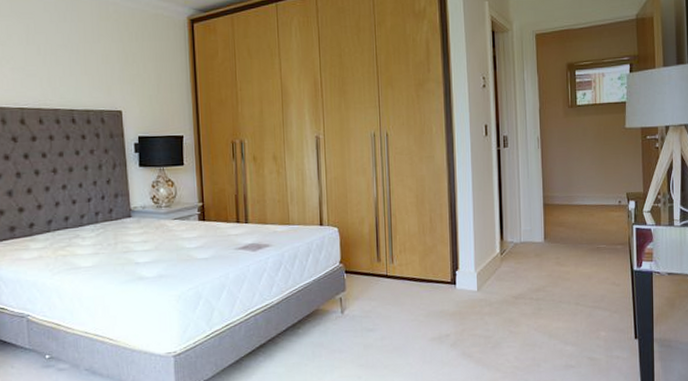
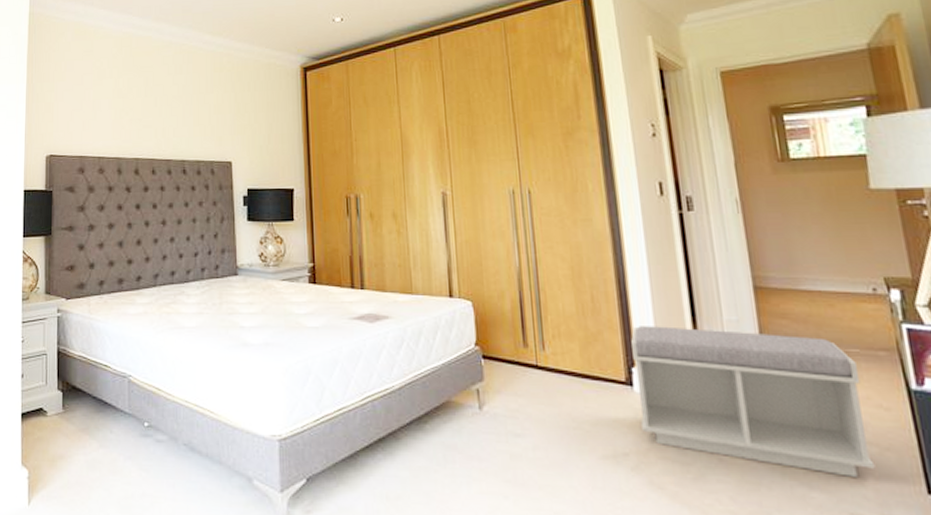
bench: none [457,238,606,334] -> present [631,326,876,477]

